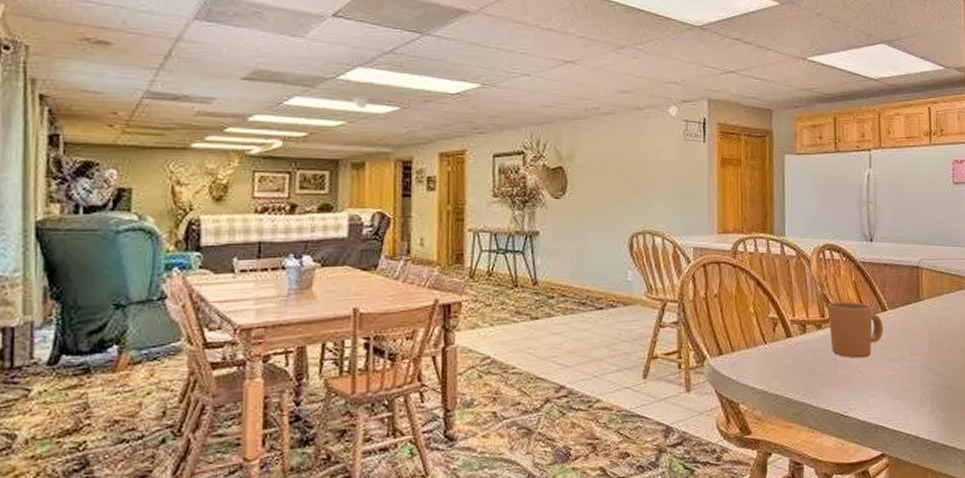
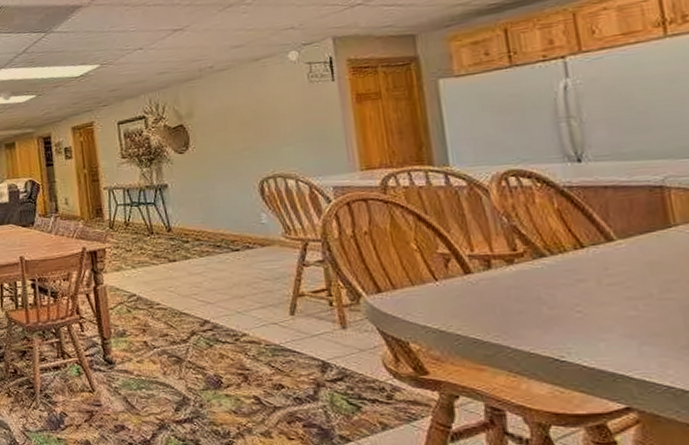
mug: present [827,301,883,358] -> none [519,232,612,296]

